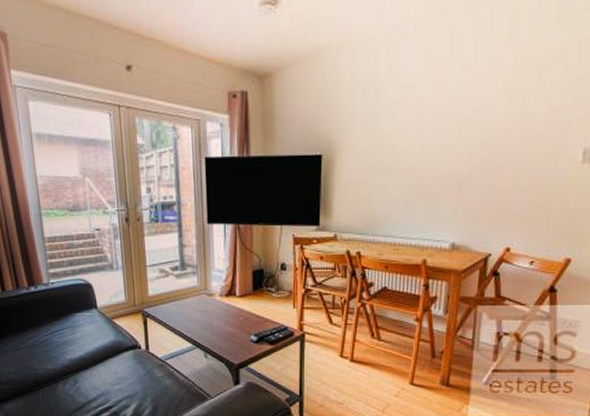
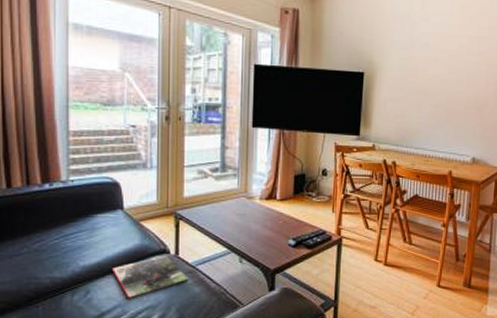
magazine: none [94,350,160,389] -> present [112,255,189,299]

